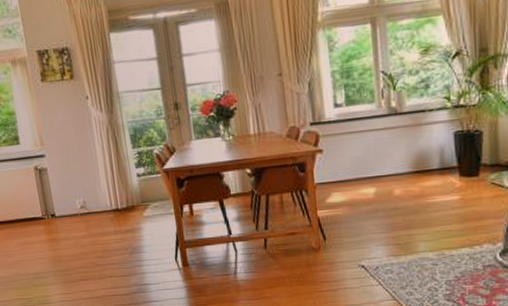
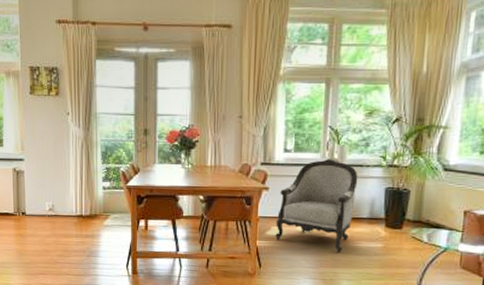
armchair: none [335,108,422,213] -> present [275,159,358,254]

